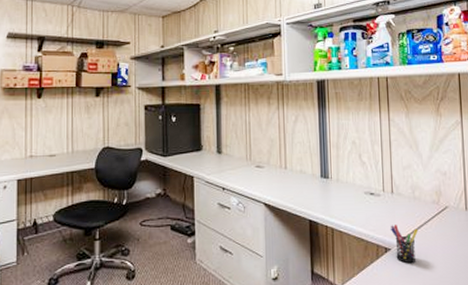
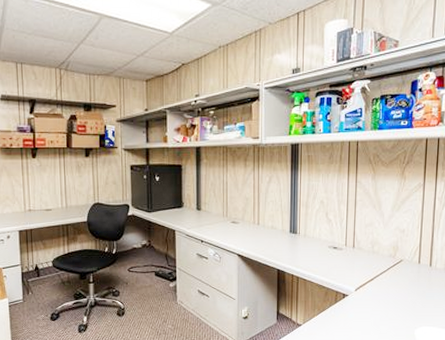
pen holder: present [390,225,418,263] -> none [349,275,374,307]

